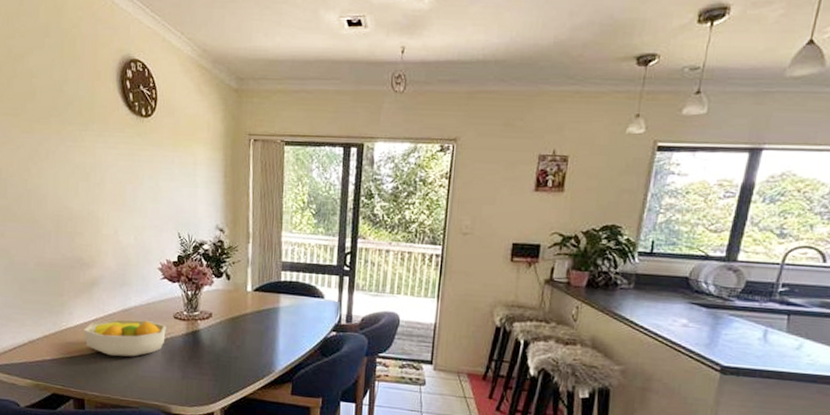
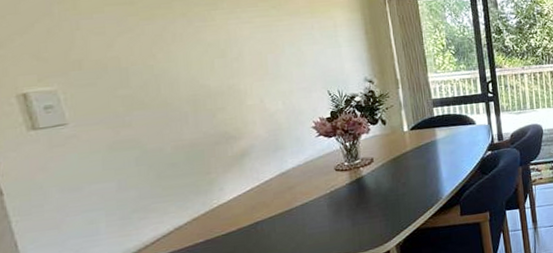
fruit bowl: present [83,319,166,357] -> none [238,178,329,223]

